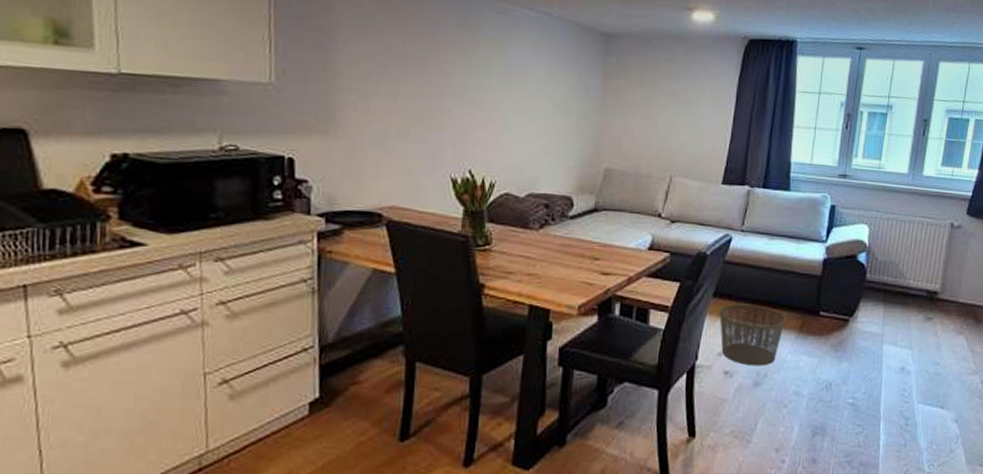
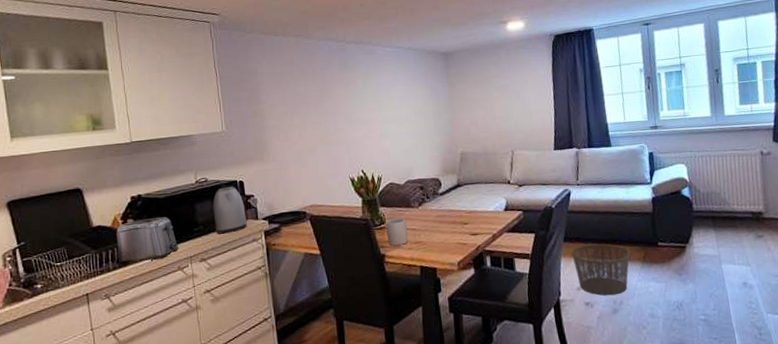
toaster: none [77,189,182,252] -> present [116,216,178,265]
kettle: none [242,160,294,228] -> present [213,185,248,234]
mug: none [491,240,520,275] -> present [386,218,408,246]

